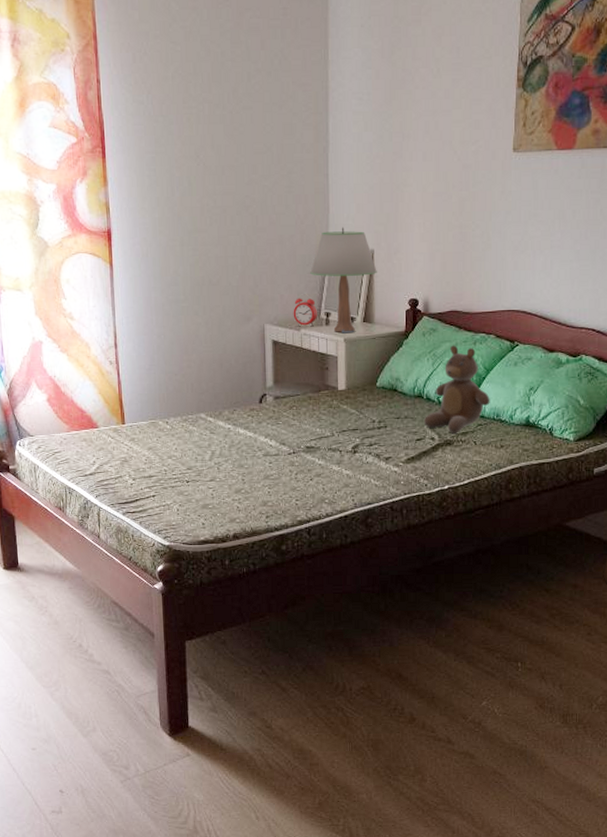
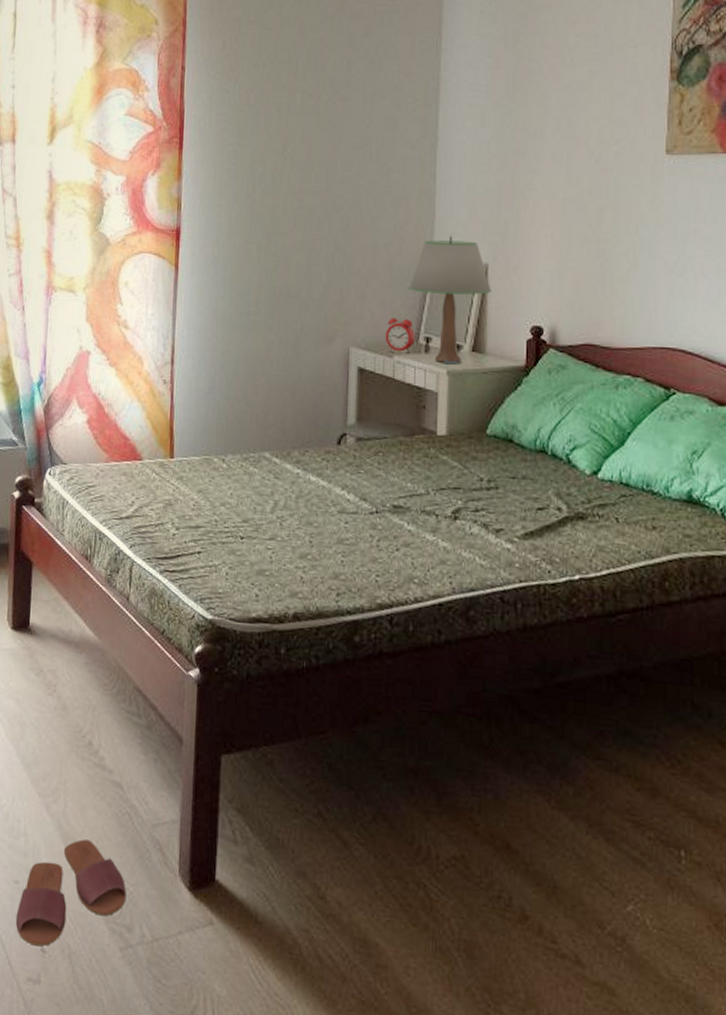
slippers: none [36,713,122,789] -> present [15,839,127,947]
teddy bear: present [423,345,490,433] -> none [547,388,637,505]

